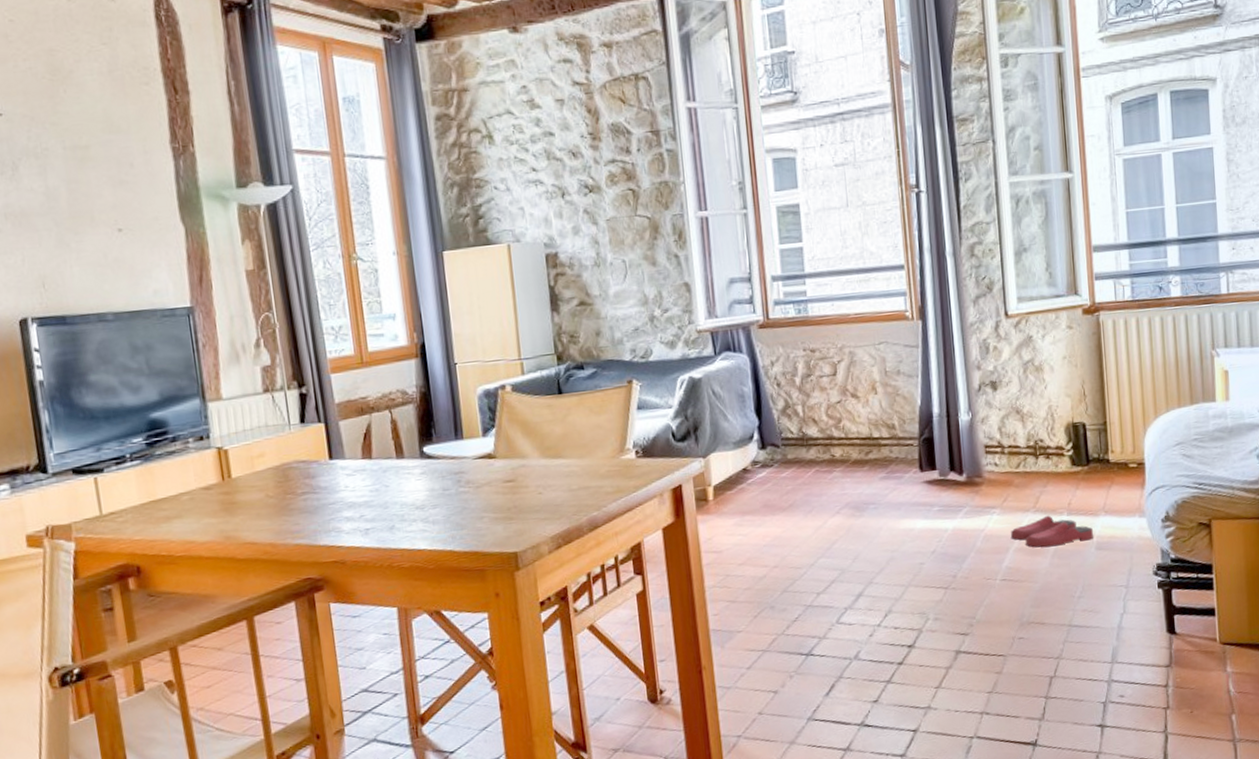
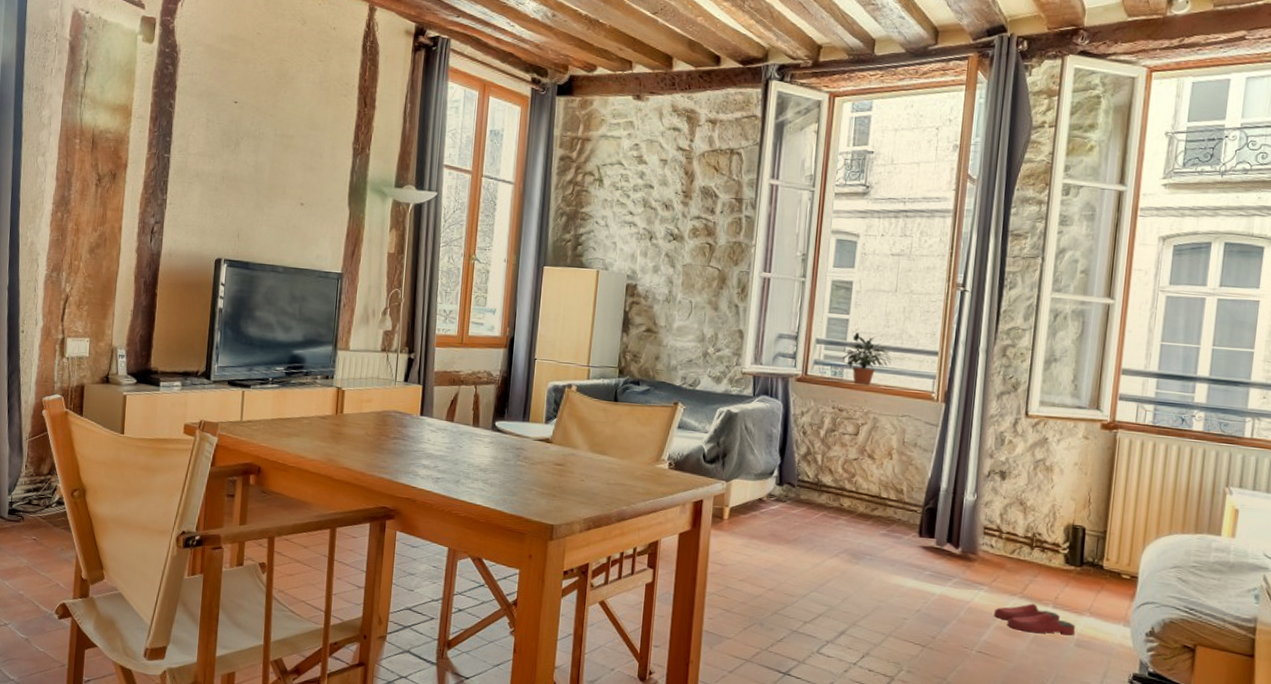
potted plant: none [803,260,857,319] -> present [842,332,892,386]

